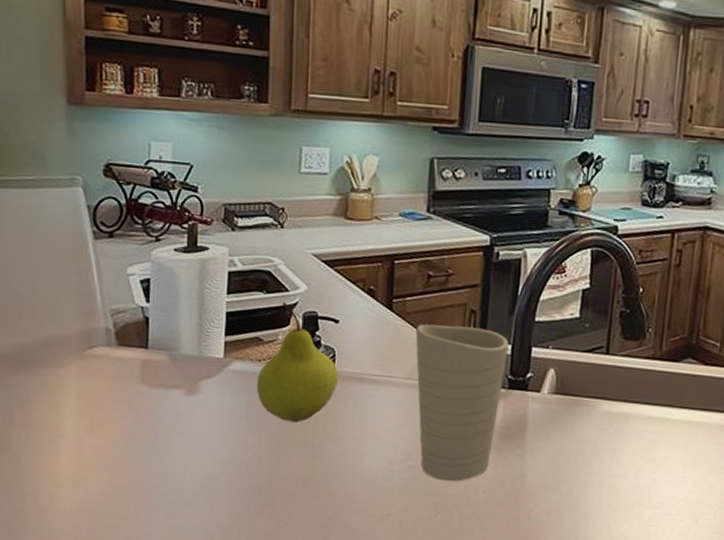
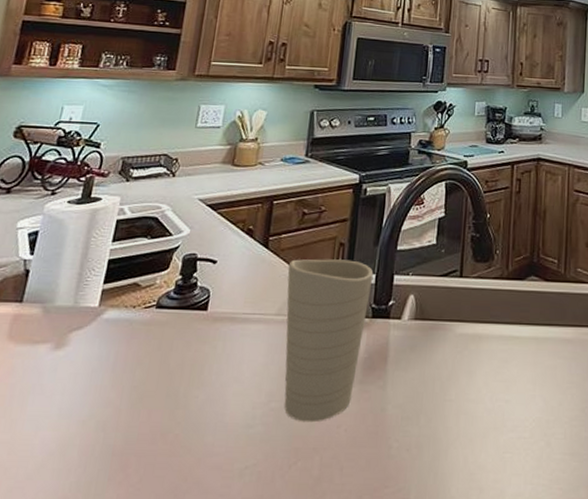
fruit: present [257,301,339,423] -> none [127,246,211,370]

